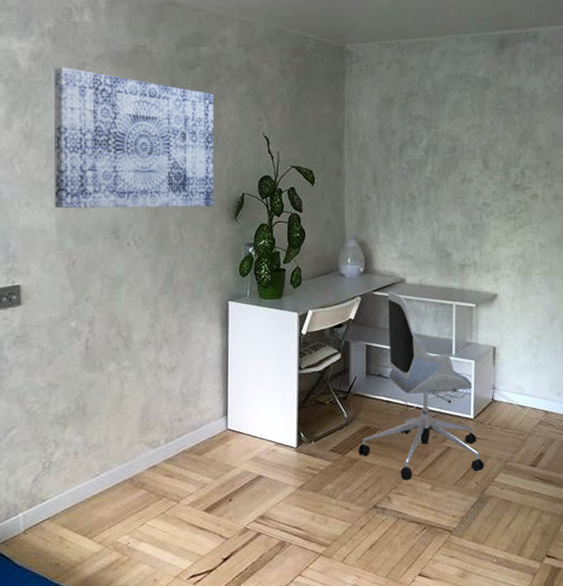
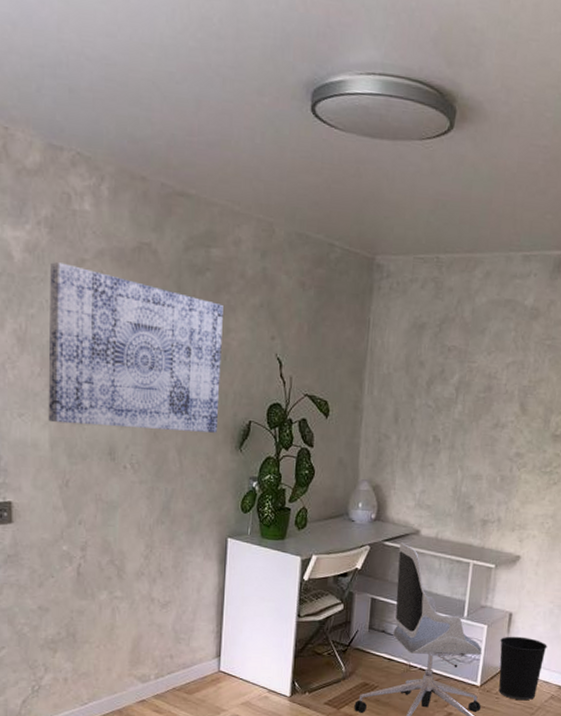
wastebasket: none [487,368,531,428] -> present [499,636,547,700]

